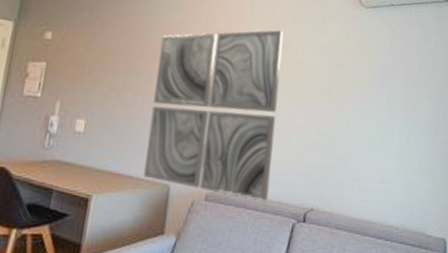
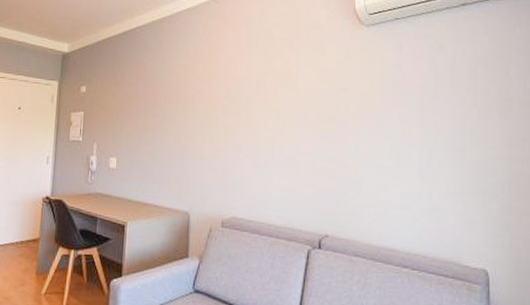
wall art: present [143,30,284,203] -> none [167,60,283,229]

